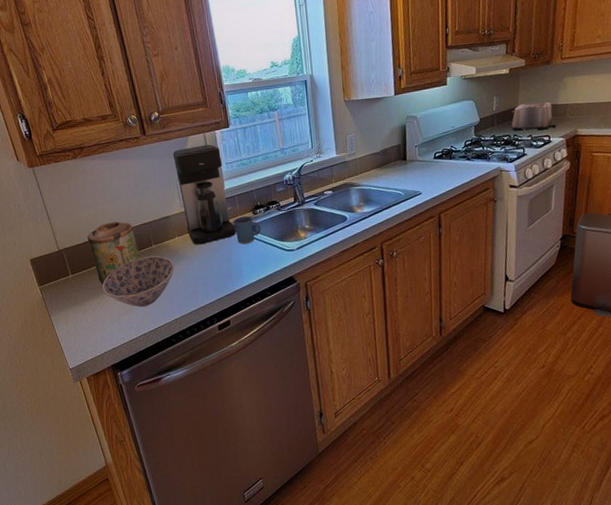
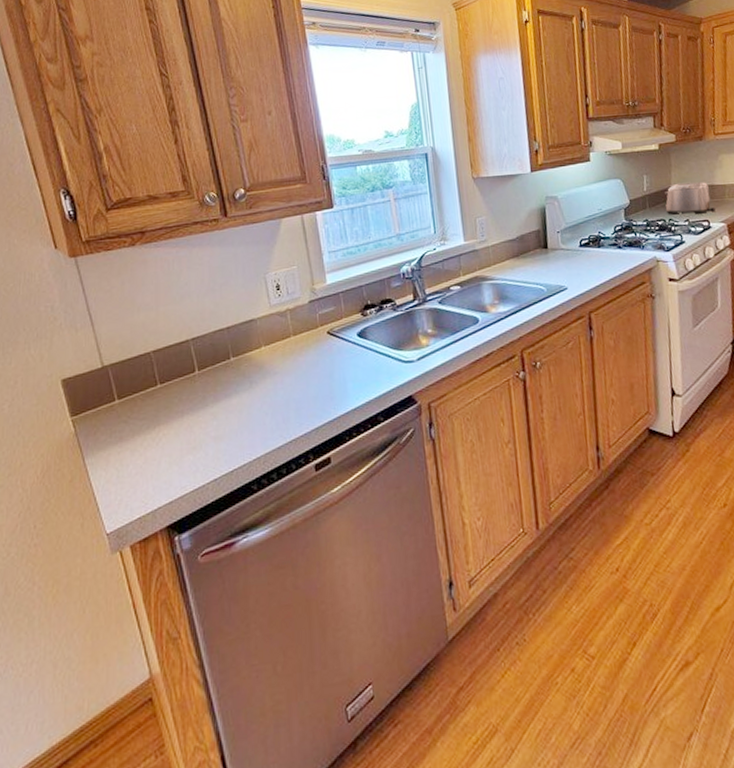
canister: present [87,221,141,285] -> none [143,327,214,413]
bowl: present [102,256,175,307] -> none [160,372,259,442]
coffee maker: present [173,144,236,245] -> none [261,228,340,357]
mug: present [233,216,261,244] -> none [336,318,372,354]

